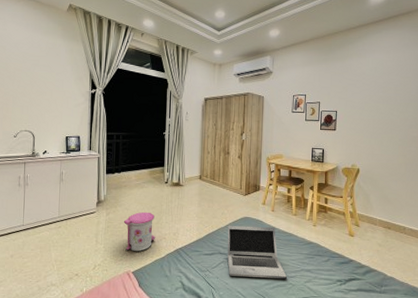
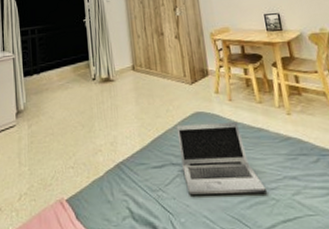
trash can: present [123,212,156,251] -> none [49,118,90,172]

